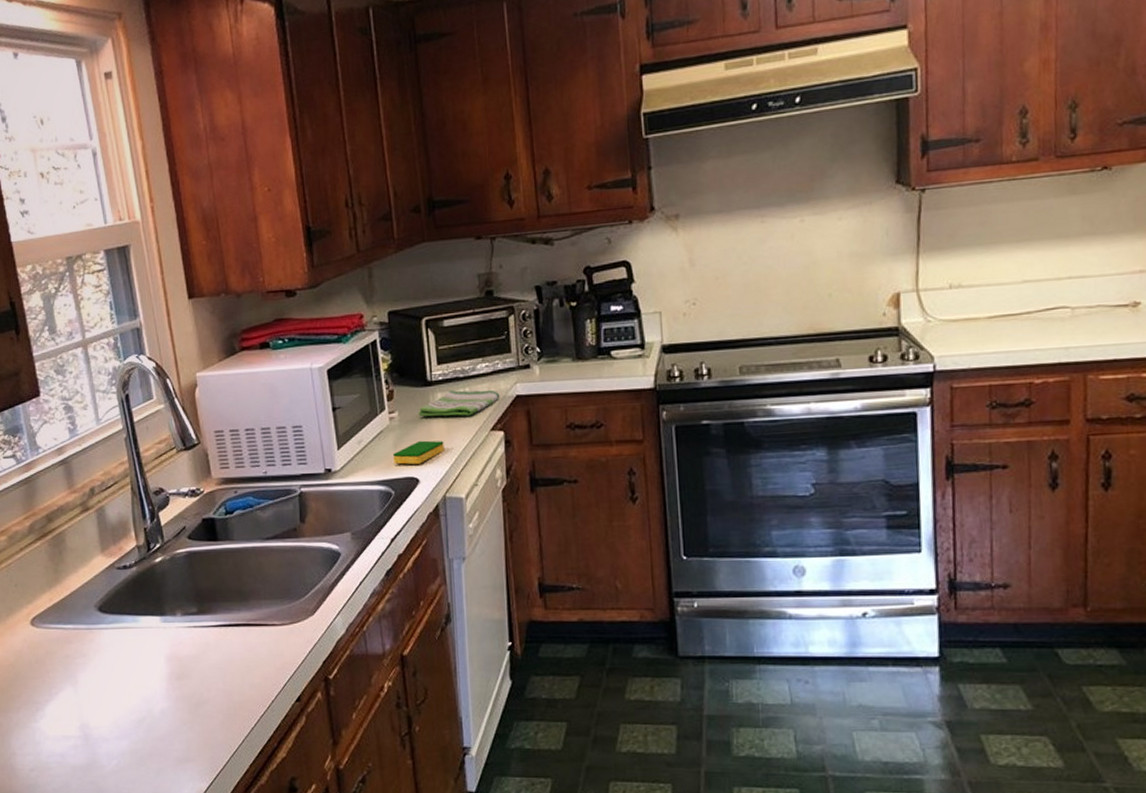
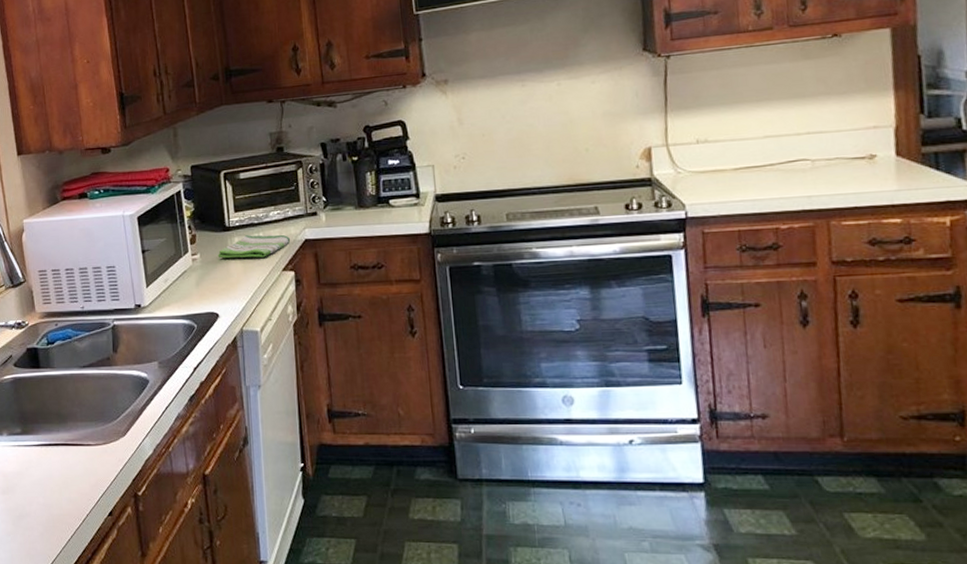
dish sponge: present [393,440,444,465] -> none [196,279,241,301]

